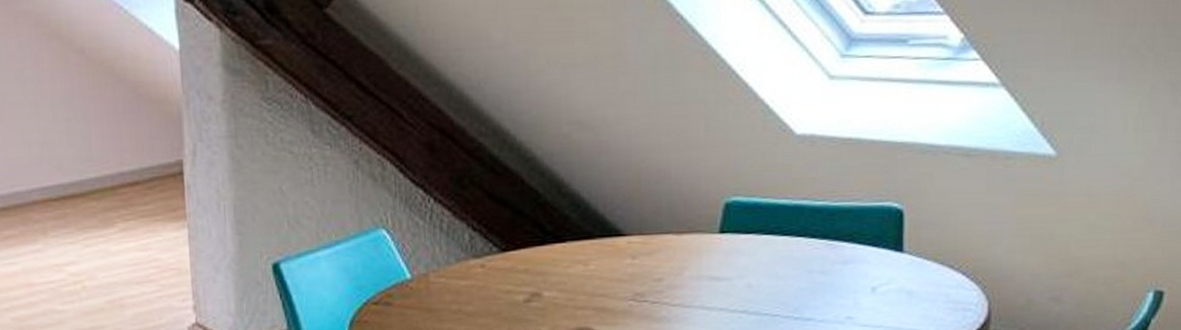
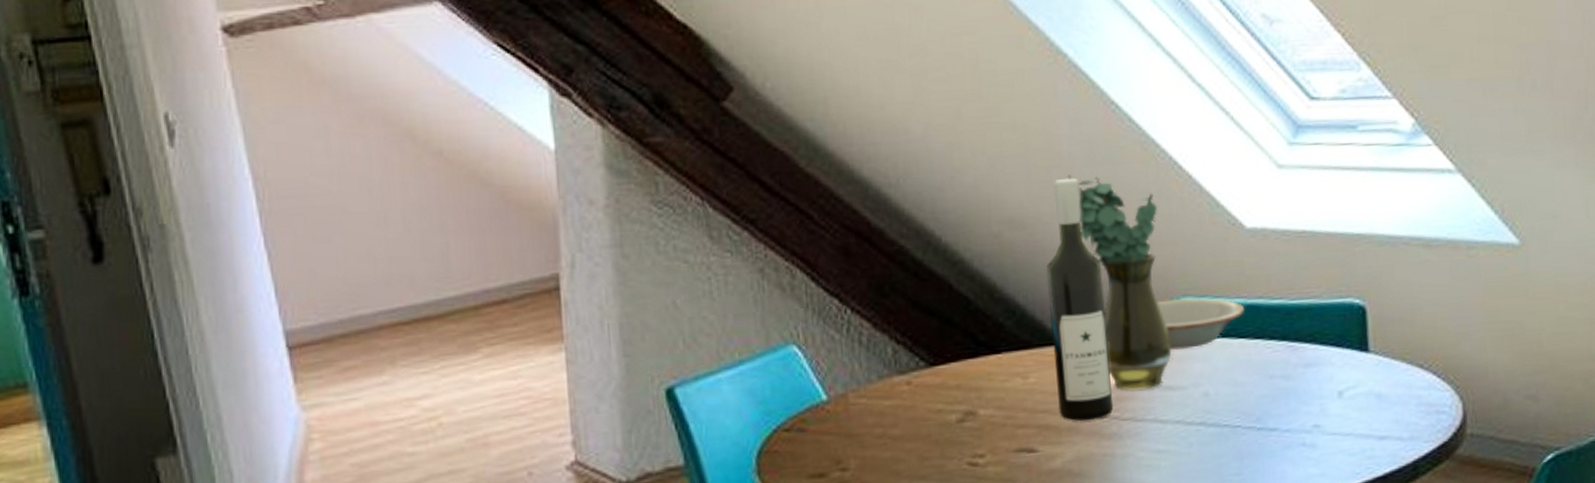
bottle: none [609,84,665,305] -> present [1046,178,1114,421]
vase: none [632,81,720,279] -> present [1067,175,1172,391]
bowl: none [709,198,790,244] -> present [1157,298,1245,350]

